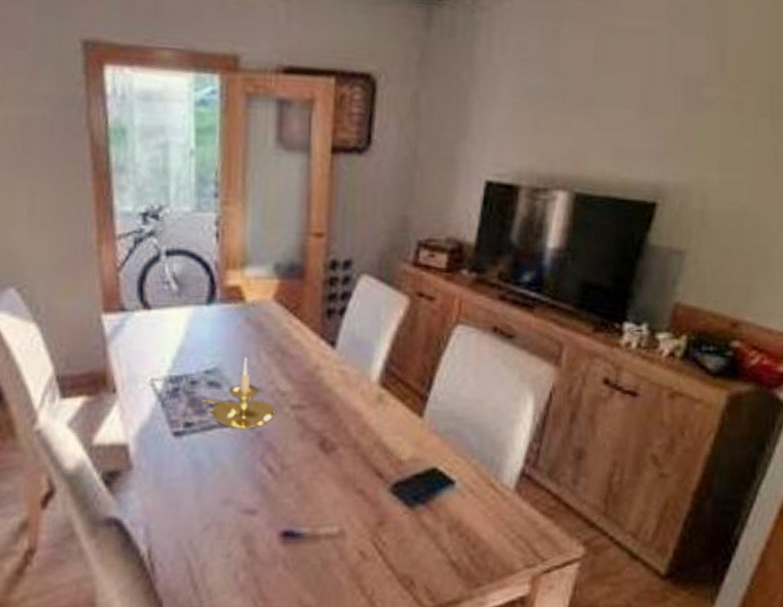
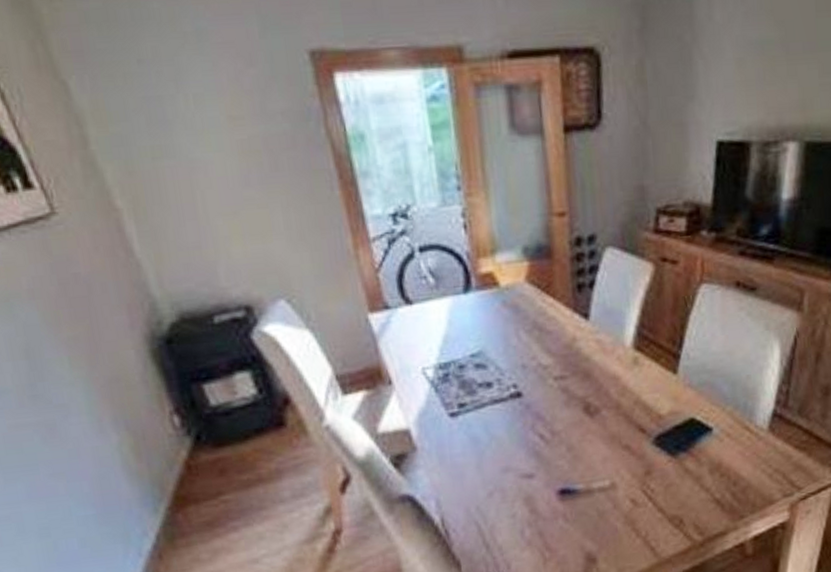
candle holder: present [201,358,277,430] -> none [471,338,541,405]

